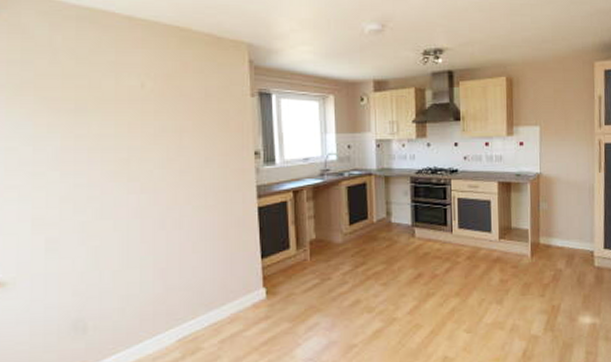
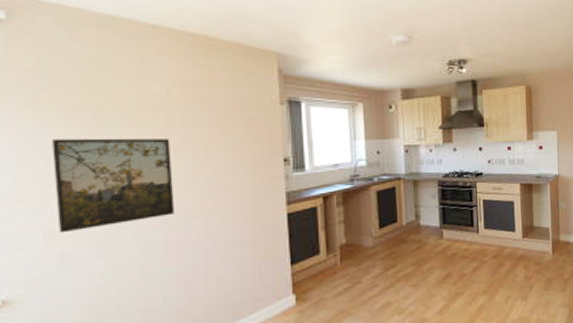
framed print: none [38,129,150,220] -> present [52,138,174,233]

